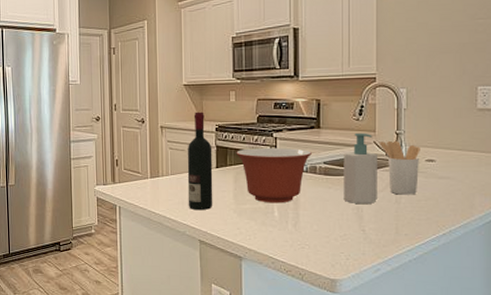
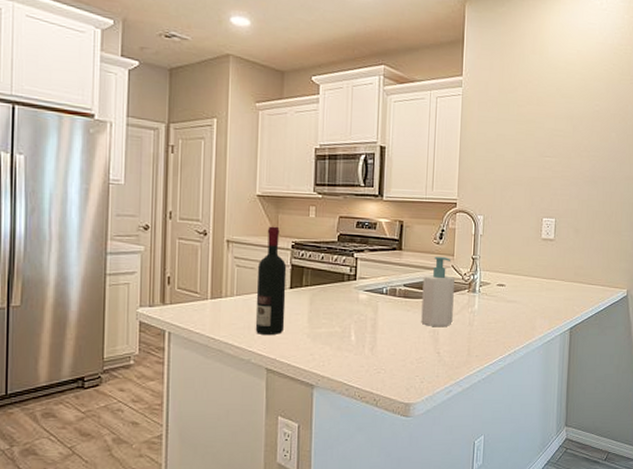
mixing bowl: present [236,148,312,203] -> none [313,268,392,327]
utensil holder: present [379,141,420,195] -> none [456,266,493,318]

